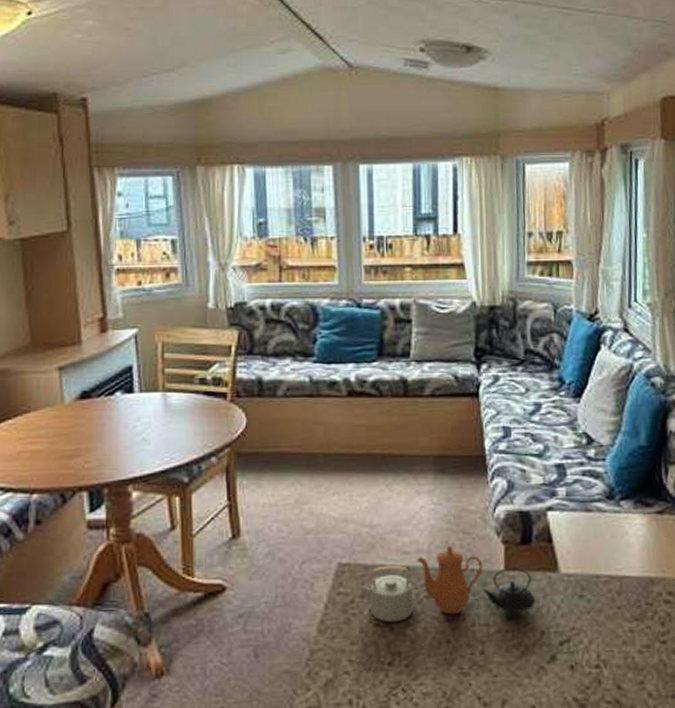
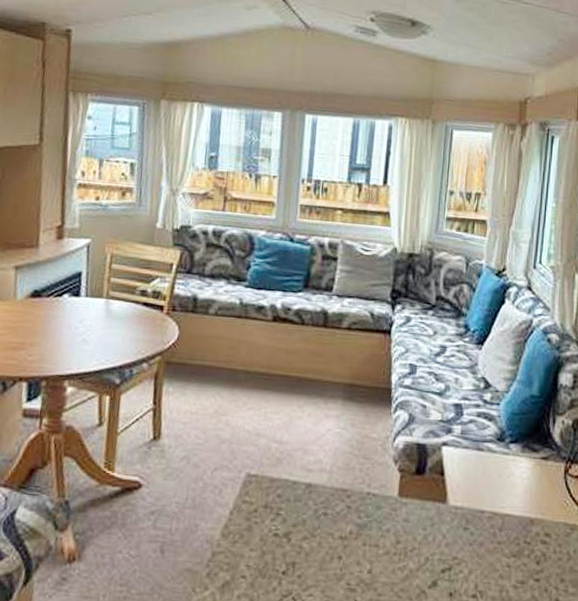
teapot: present [358,545,536,623] -> none [262,468,424,538]

